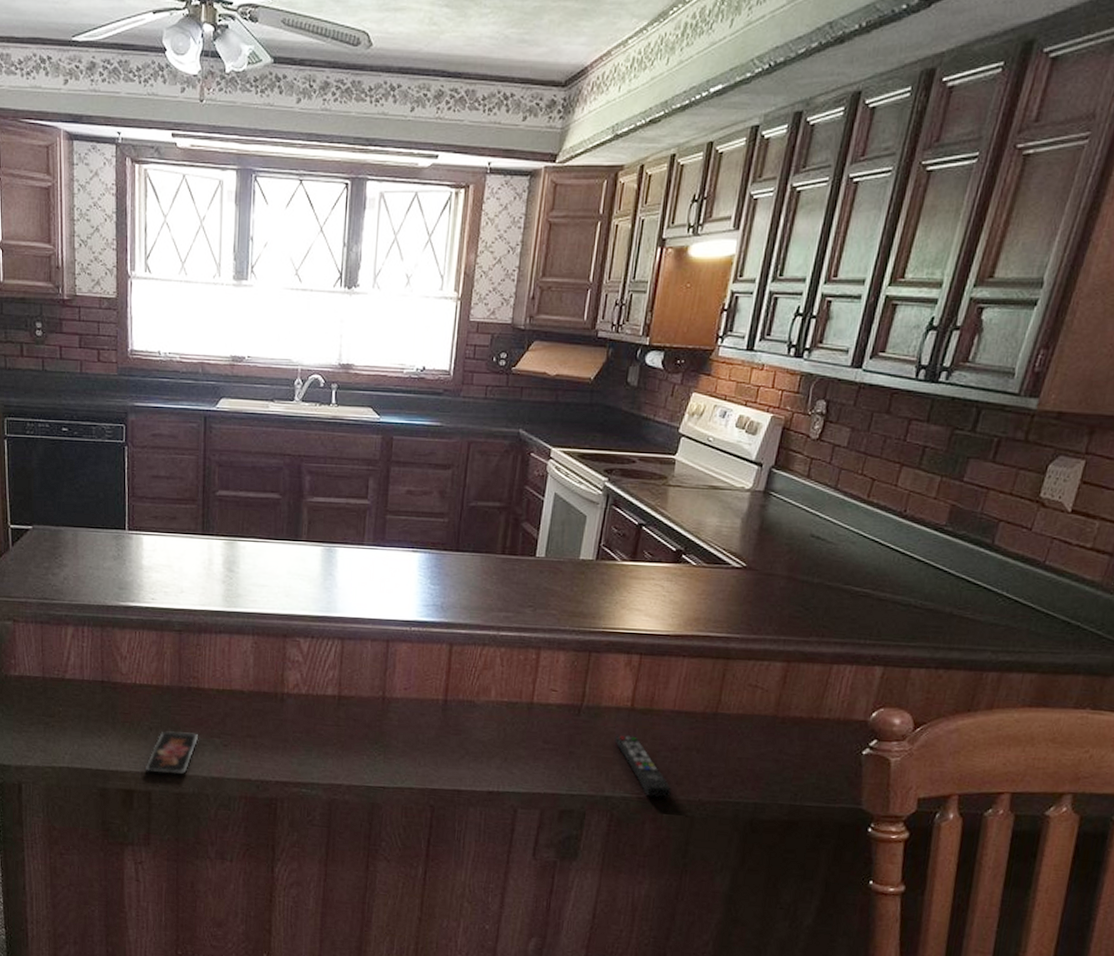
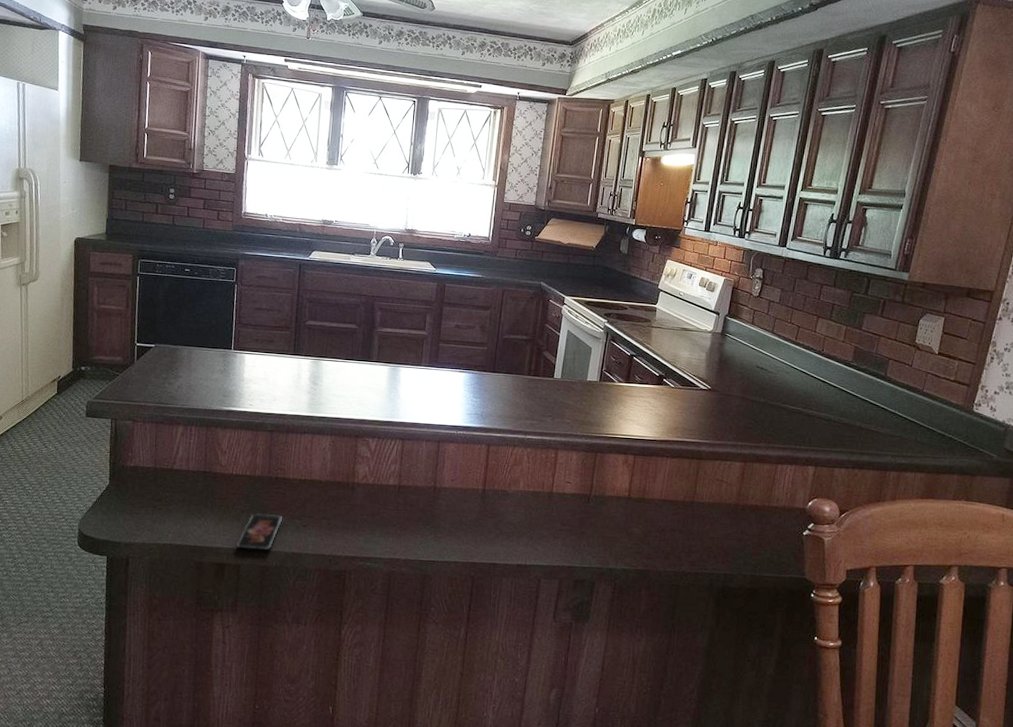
remote control: present [614,735,671,798] -> none [616,519,661,570]

